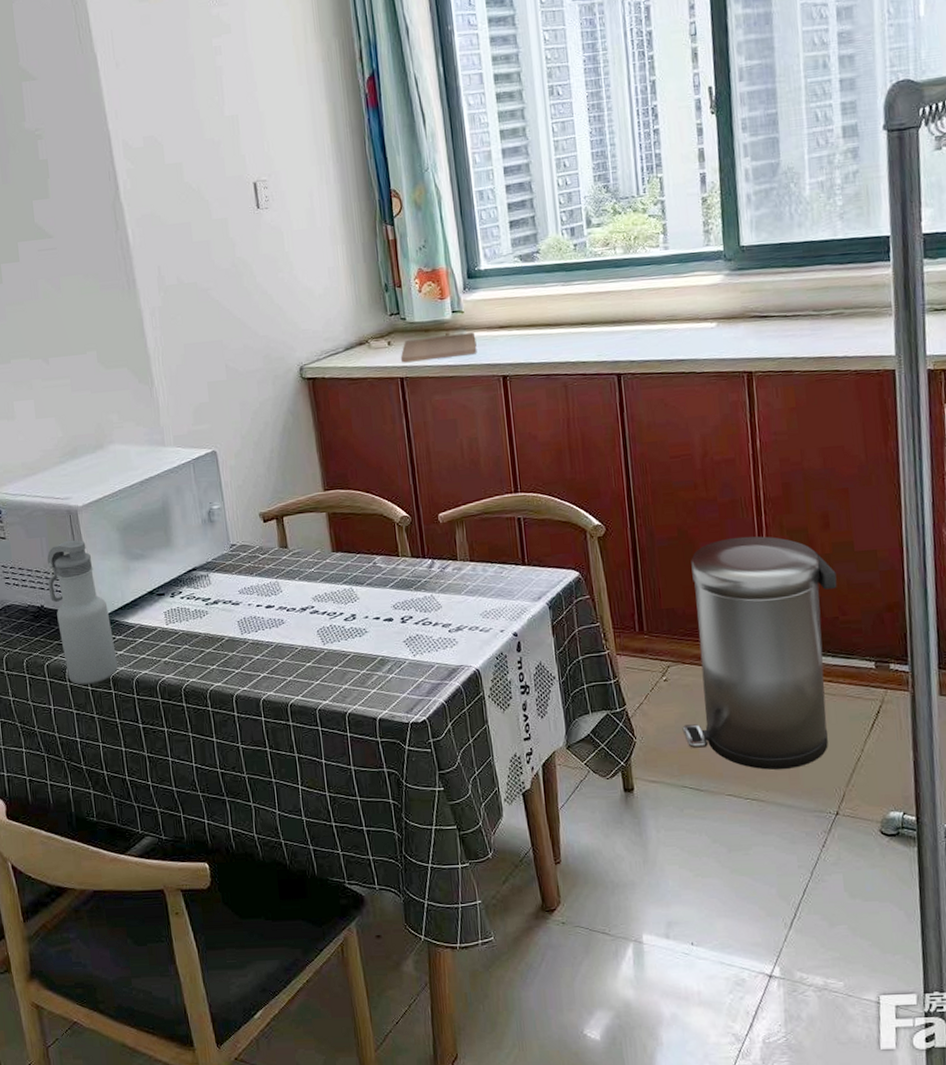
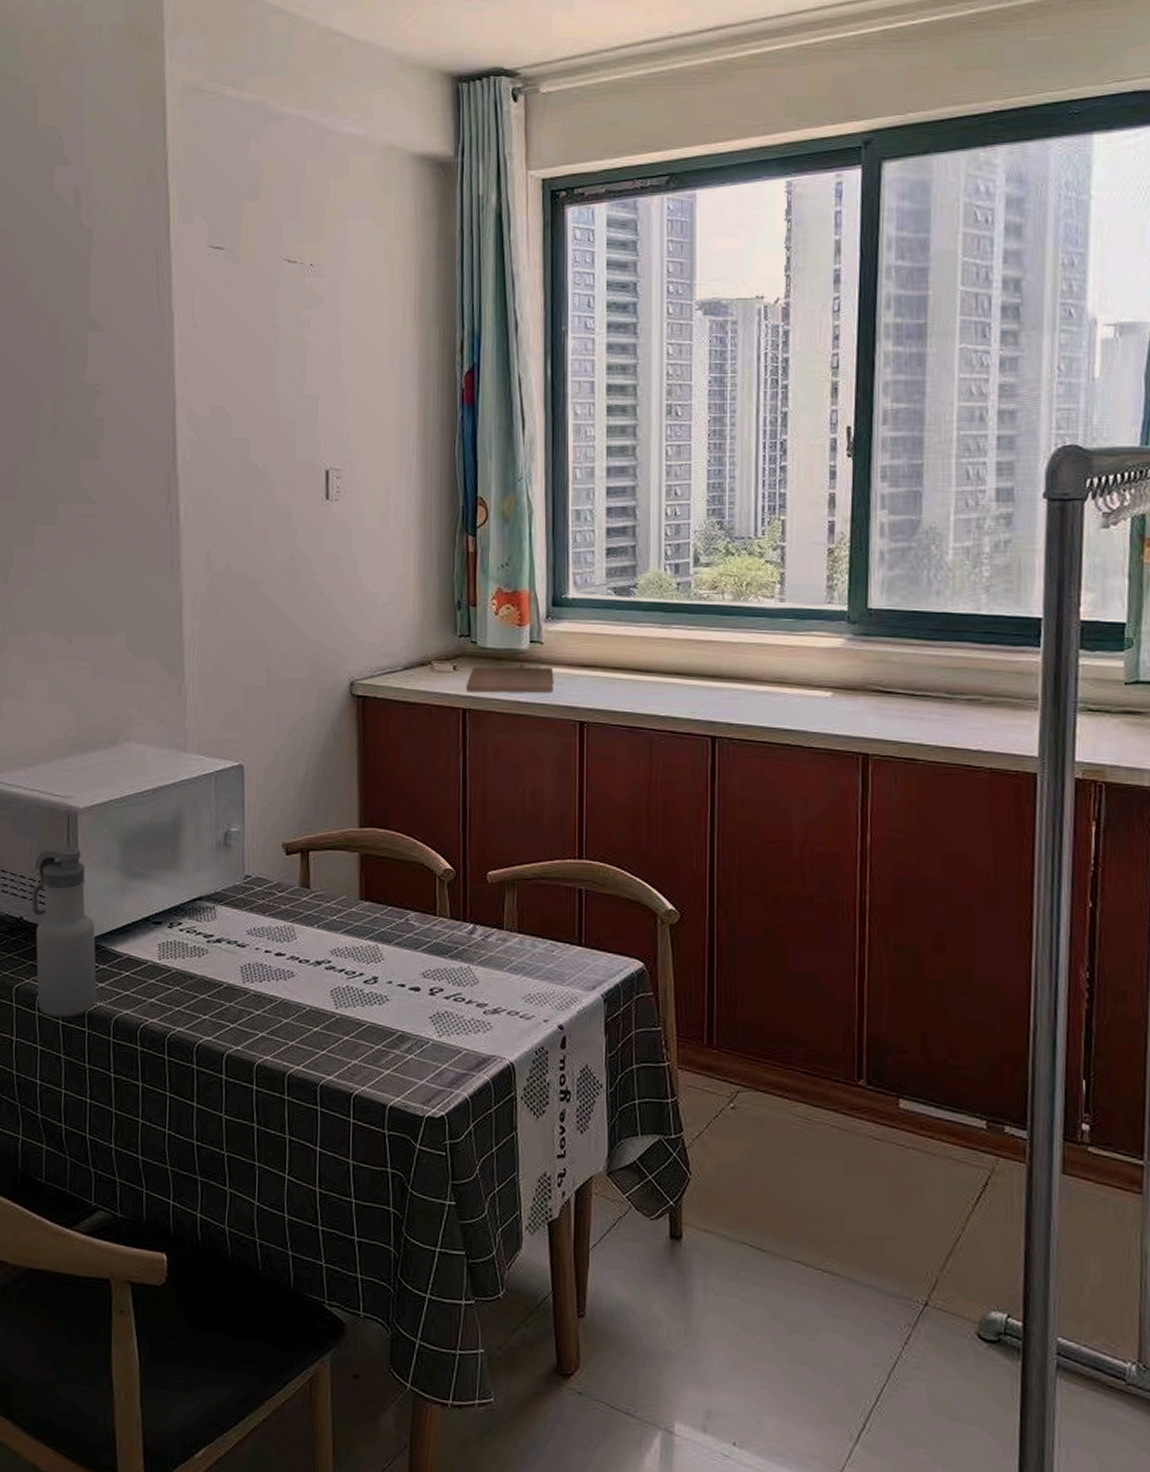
pedal bin: present [682,536,837,770] -> none [747,946,948,1239]

